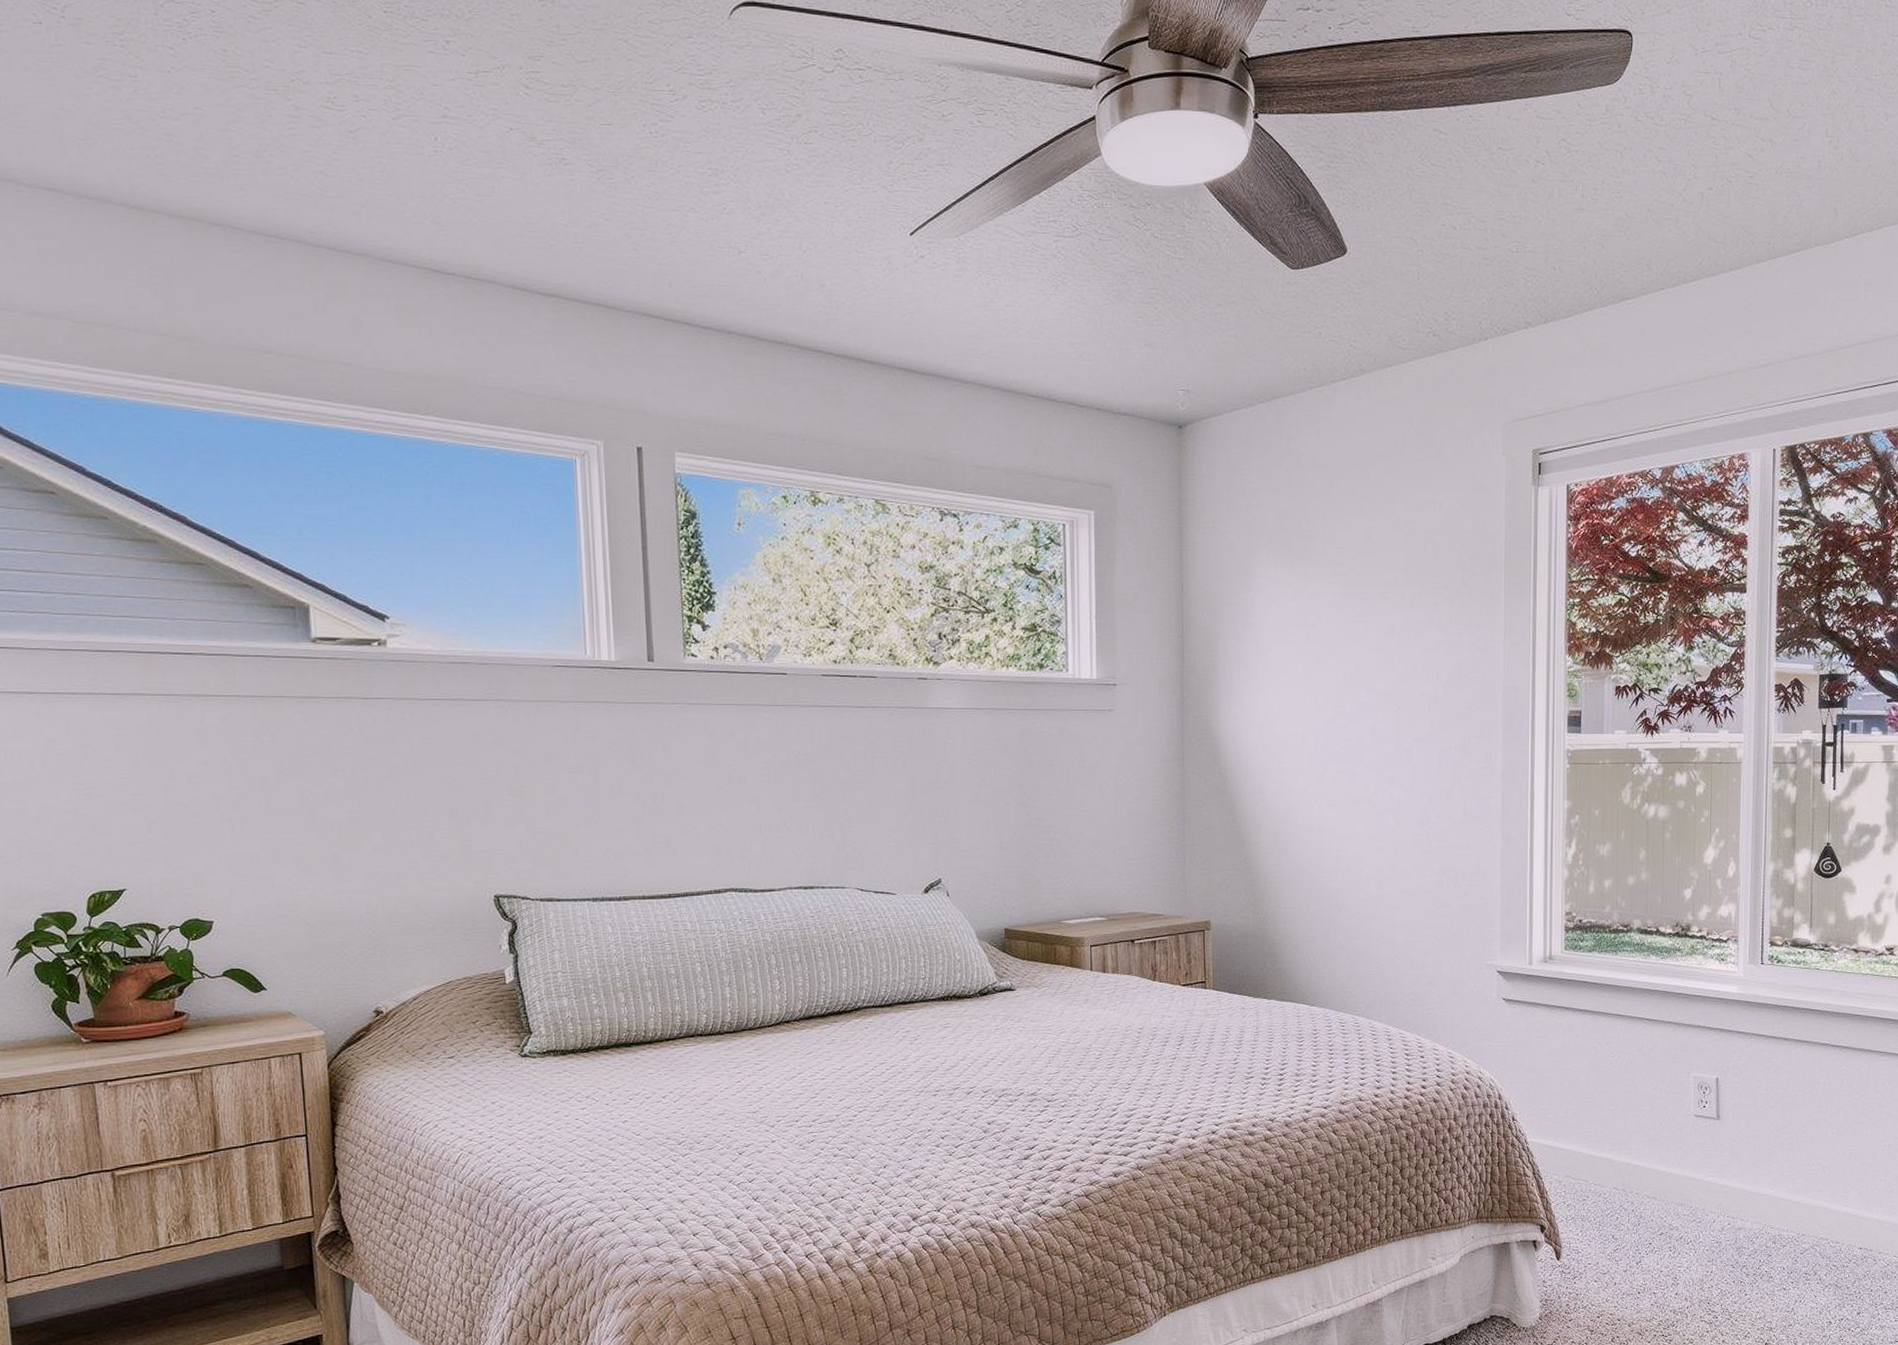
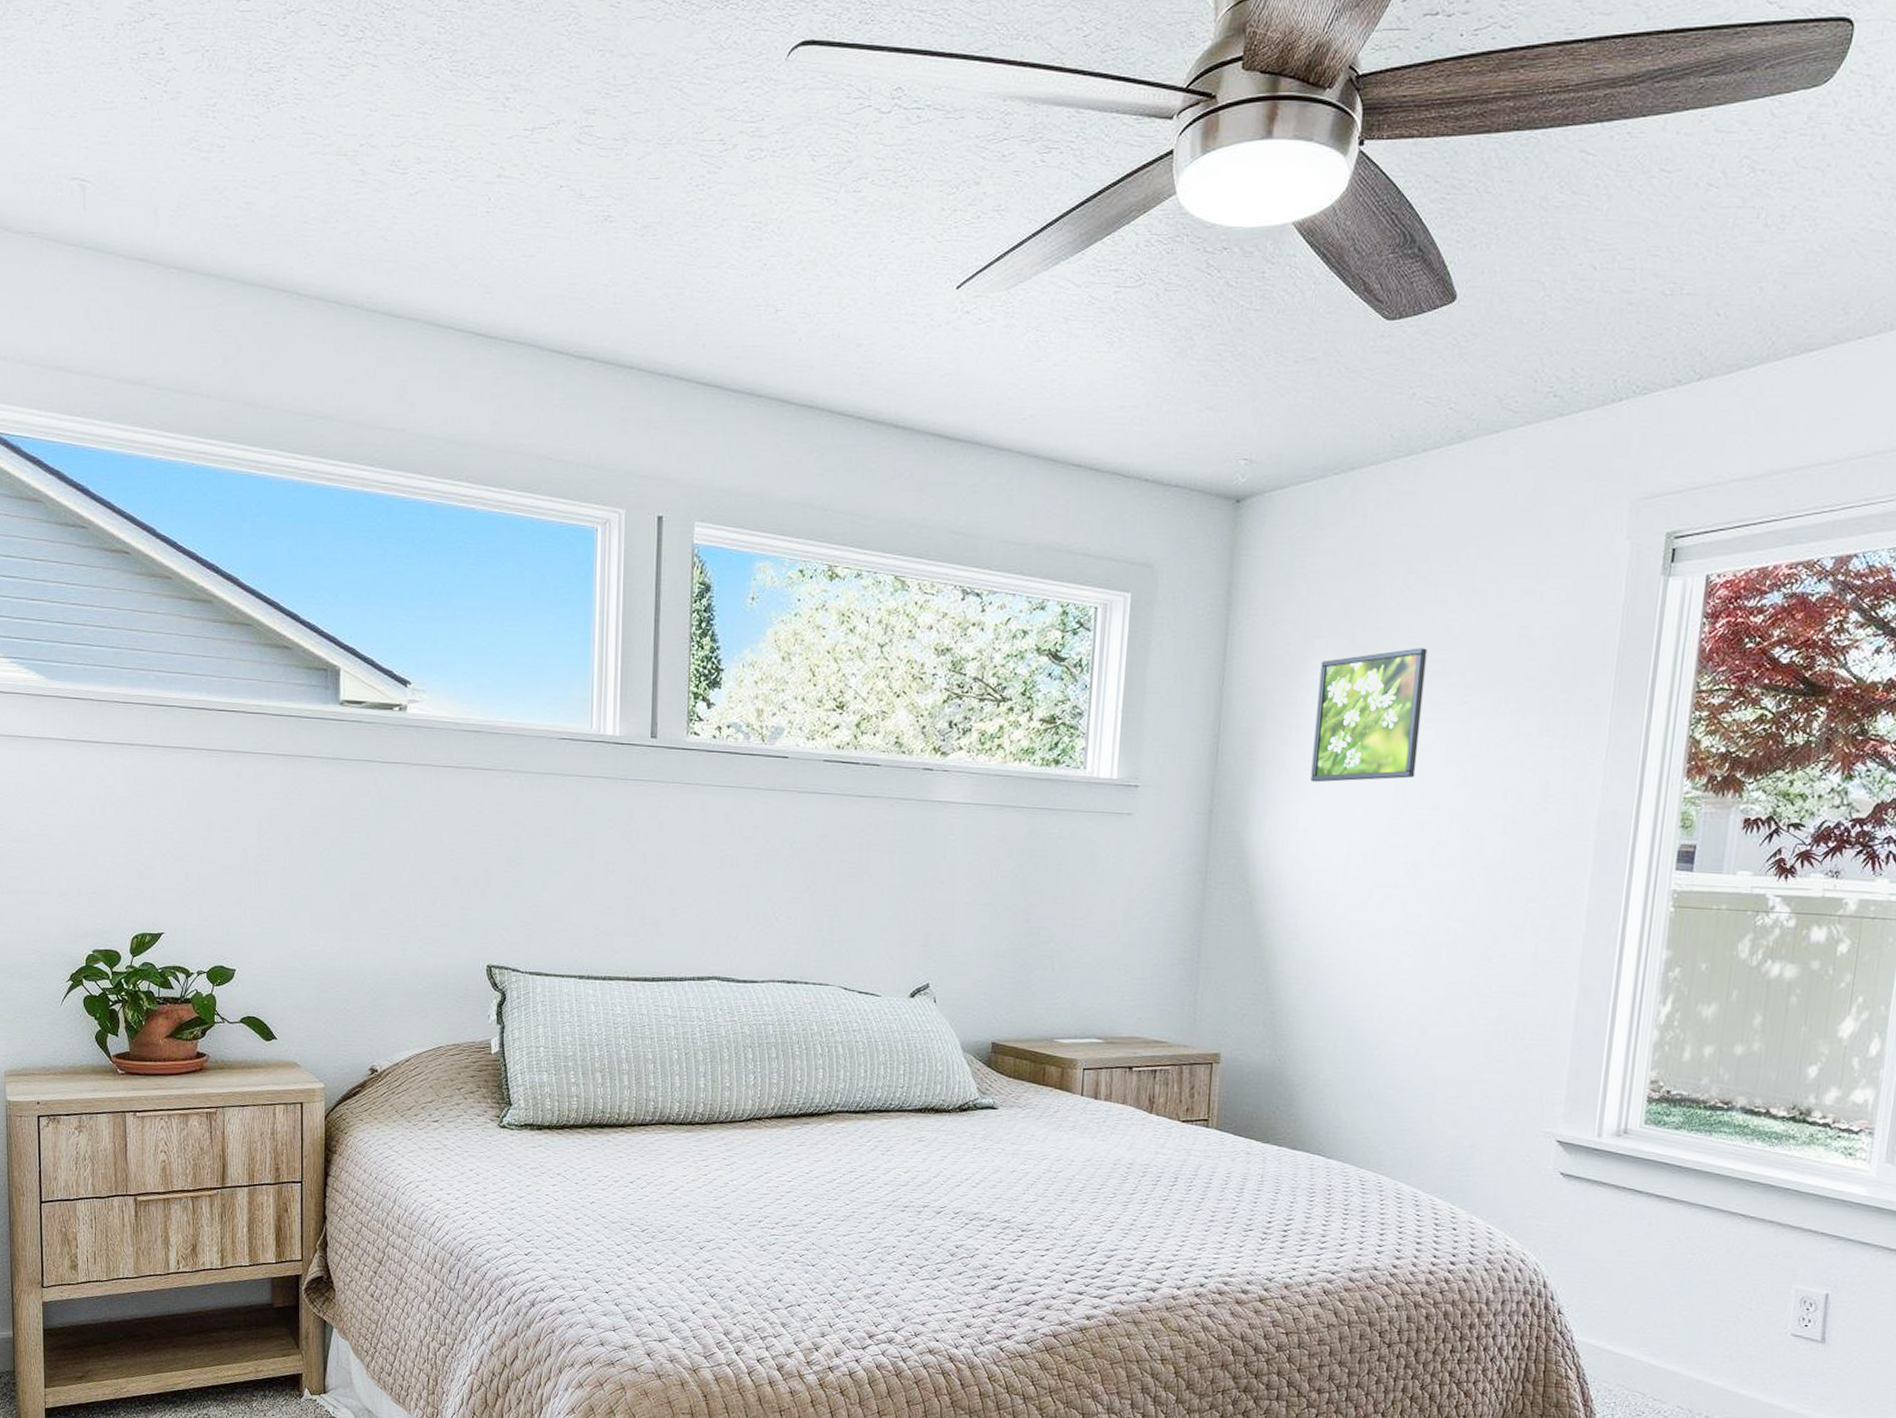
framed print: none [1265,552,1352,674] -> present [1310,648,1428,783]

